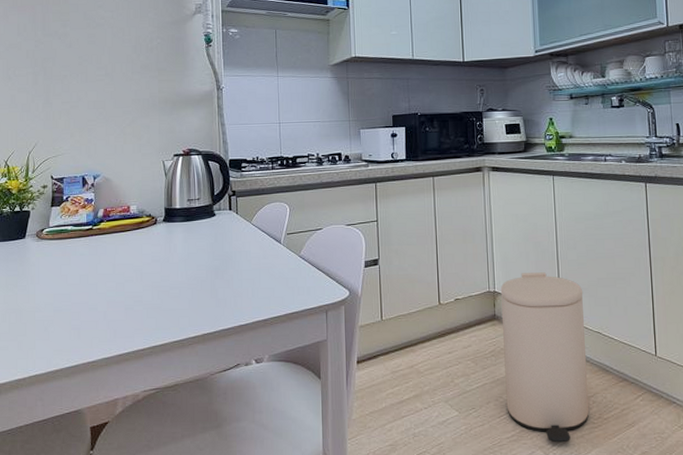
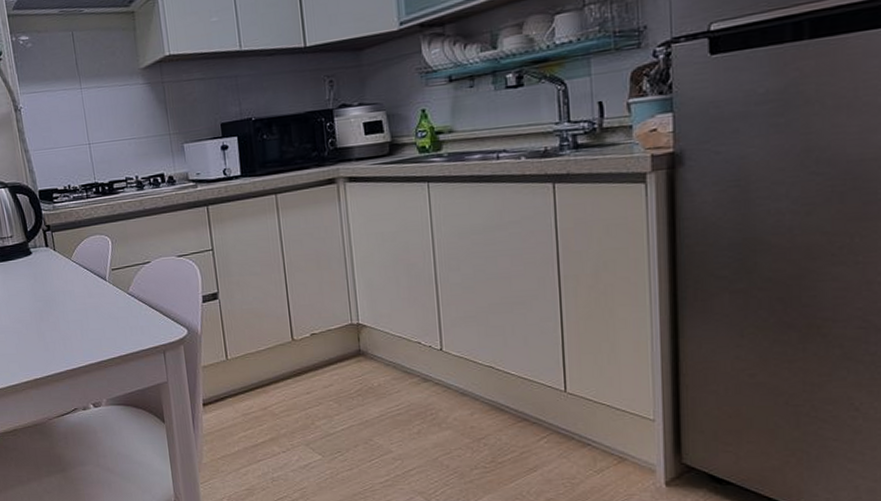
pedal bin: present [500,272,590,443] -> none [365,299,480,488]

